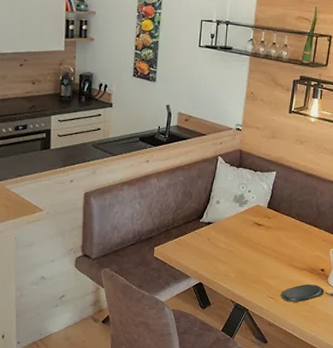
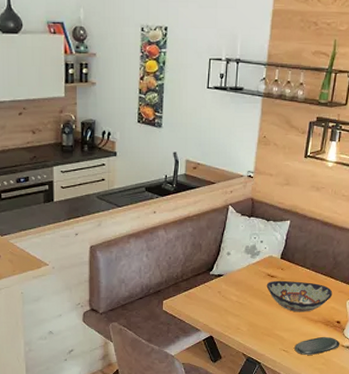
decorative bowl: none [254,229,317,260] -> present [266,280,333,312]

